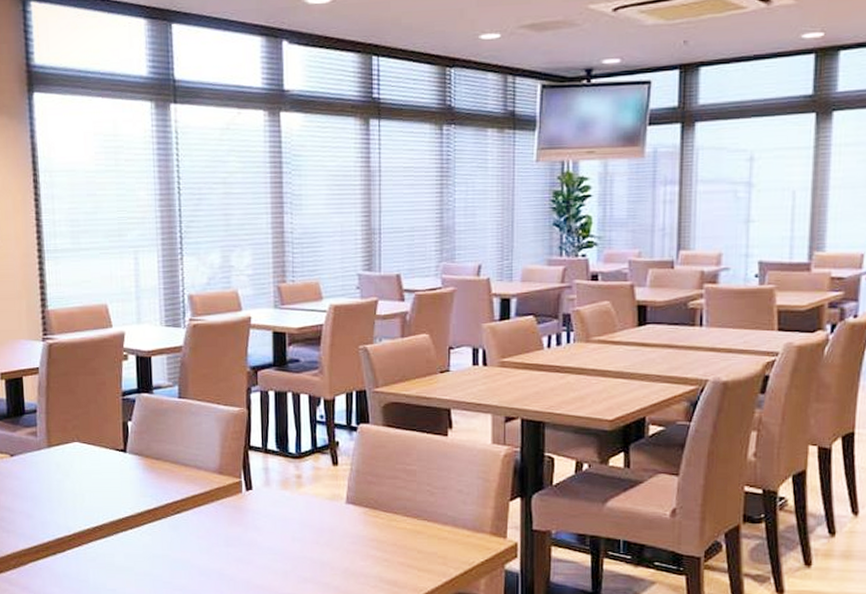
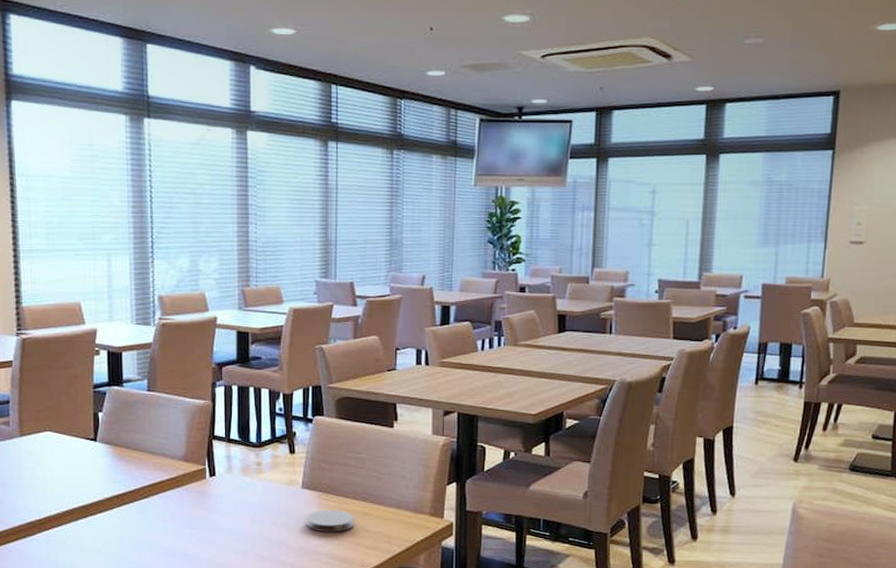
coaster: none [351,527,406,553] -> present [306,509,355,532]

